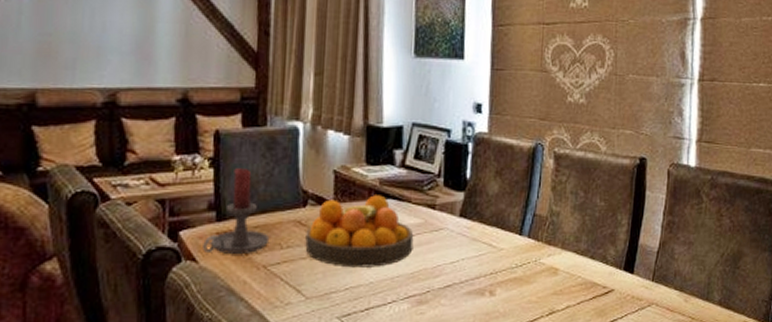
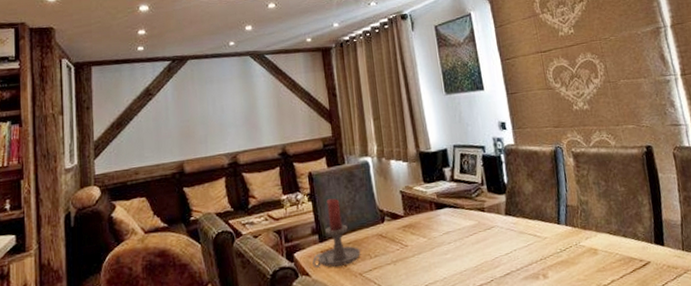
fruit bowl: present [305,195,414,268] -> none [387,206,473,268]

